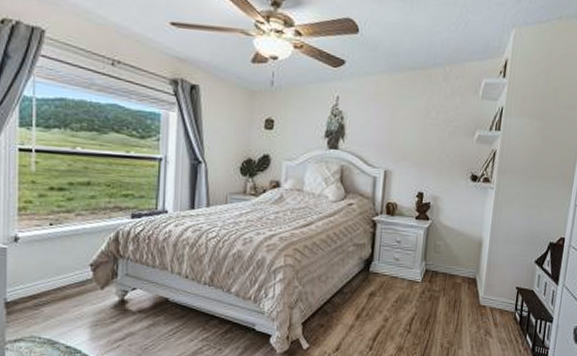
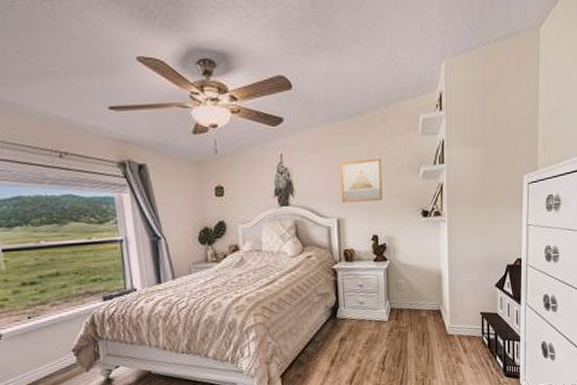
wall art: none [392,114,438,158] -> present [340,158,383,203]

